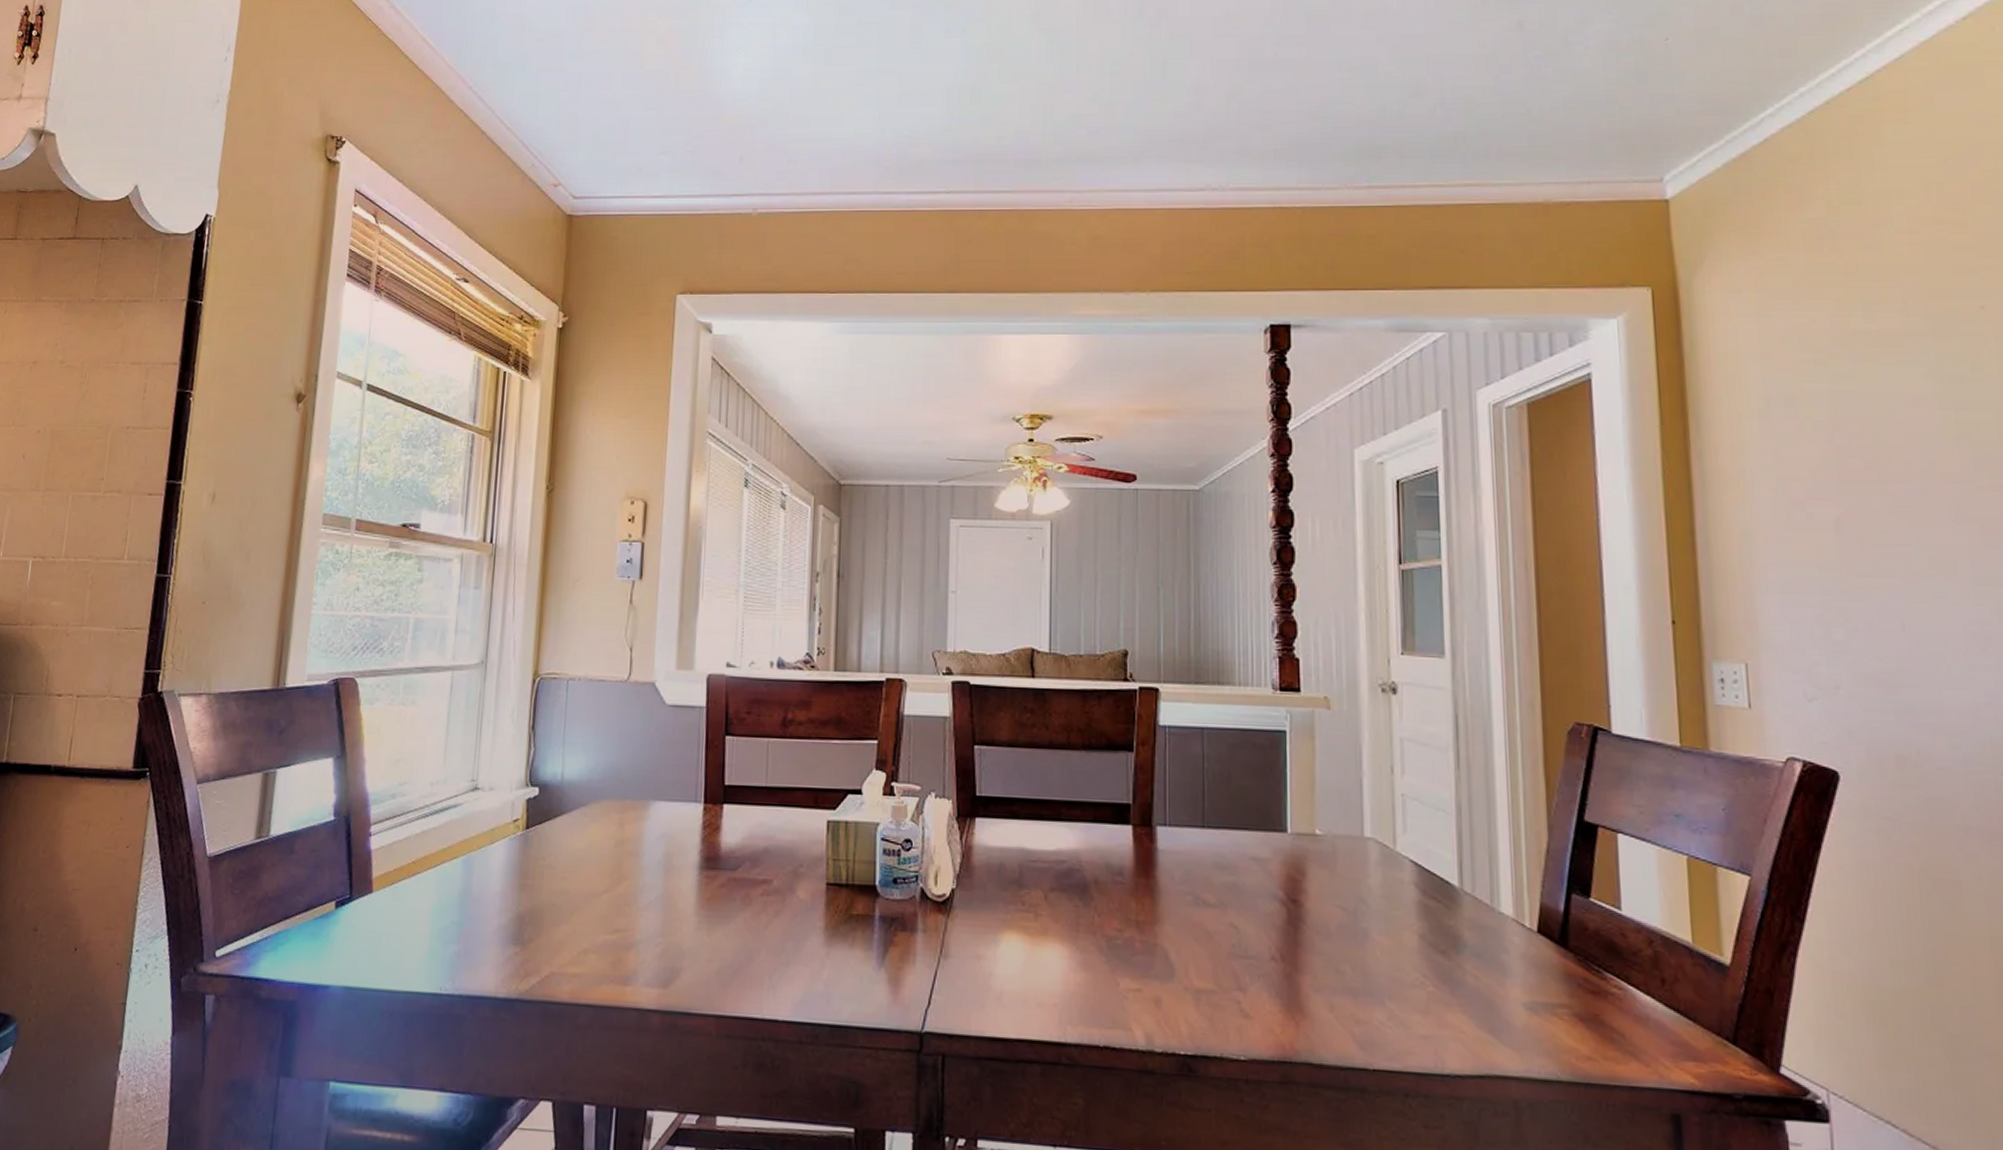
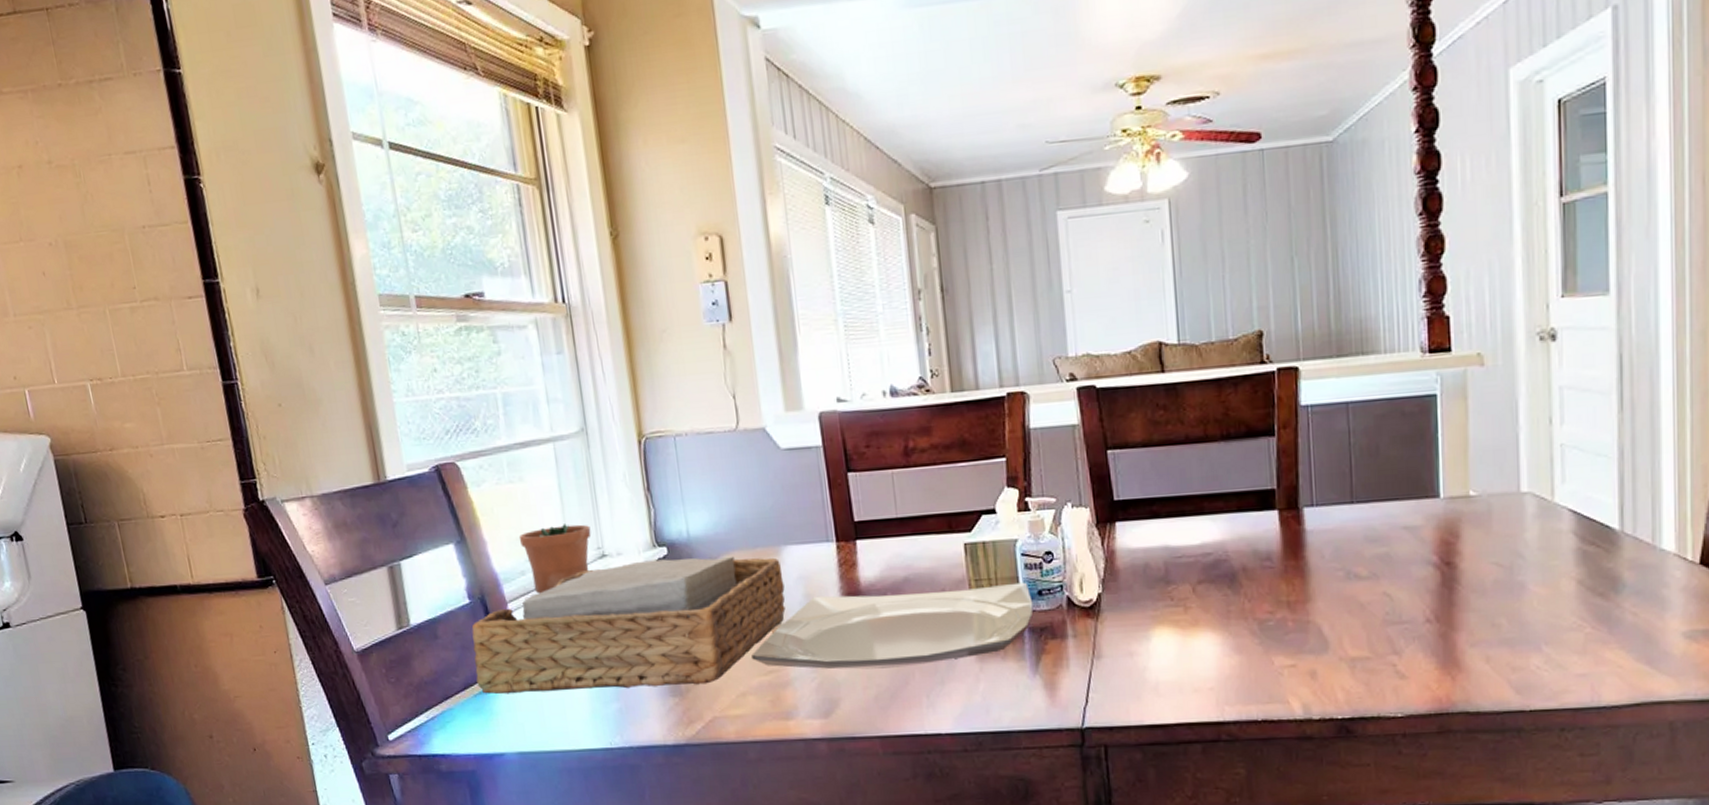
napkin holder: none [320,798,647,936] -> present [471,556,786,695]
planter: none [397,752,469,820] -> present [519,524,591,594]
plate: none [601,856,887,943] -> present [752,582,1034,670]

